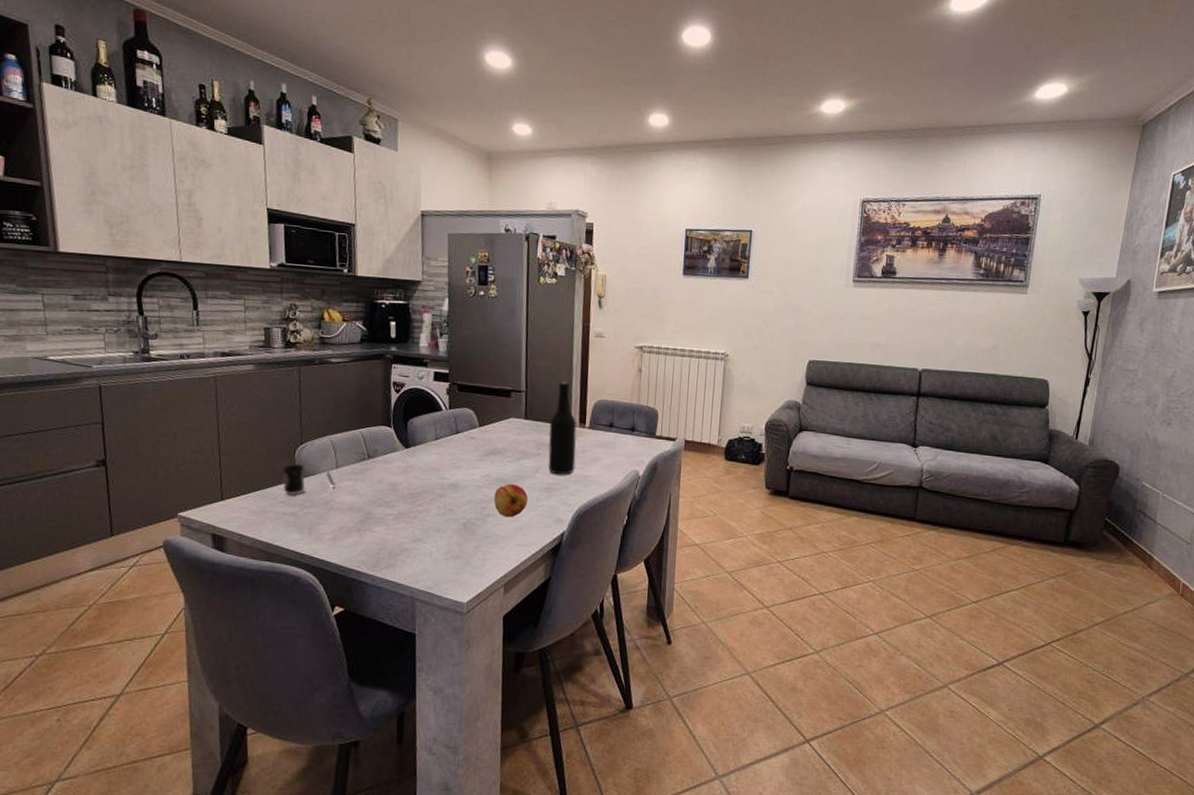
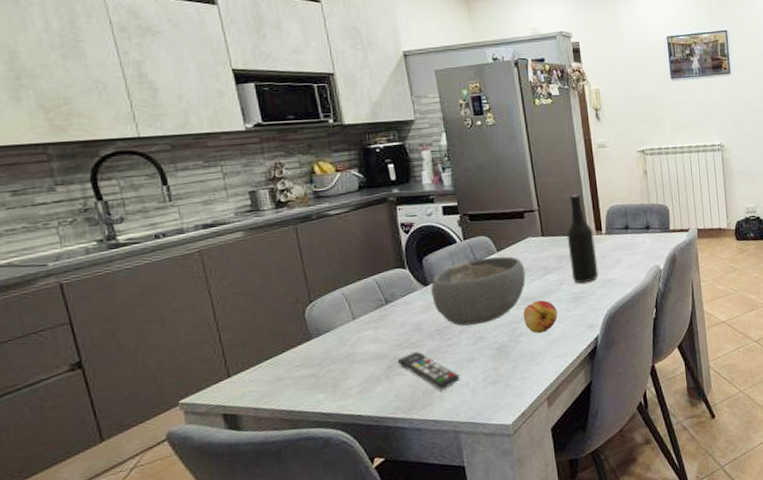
mug: present [282,464,338,495] -> none [293,323,358,357]
remote control: none [370,510,424,554] -> present [398,351,460,390]
bowl: none [411,430,503,497] -> present [431,256,526,326]

